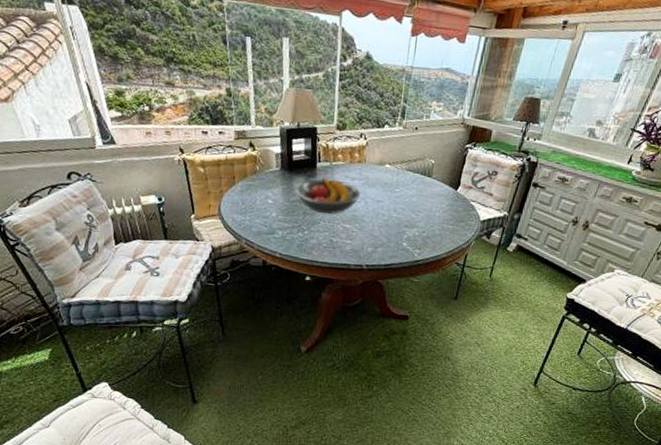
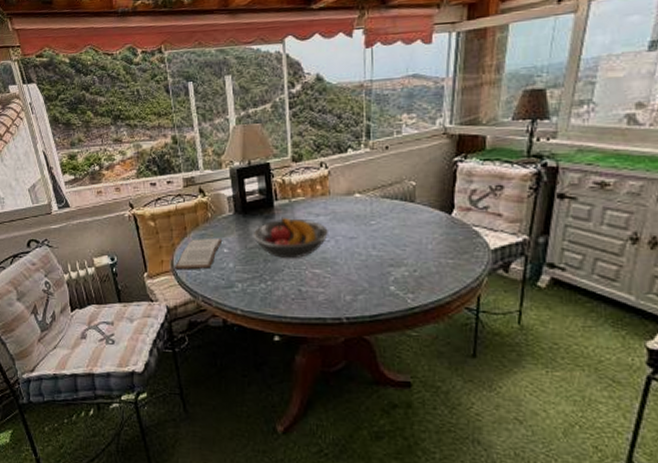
book: none [222,188,267,216] -> present [175,239,222,270]

